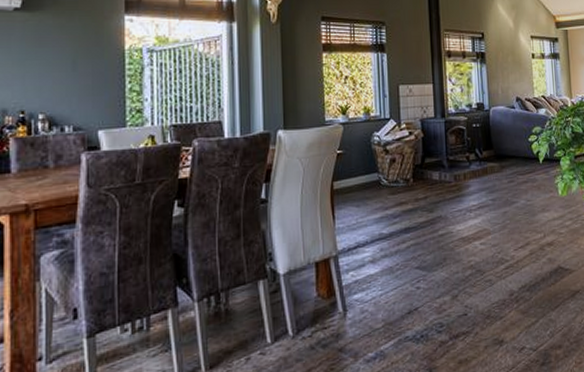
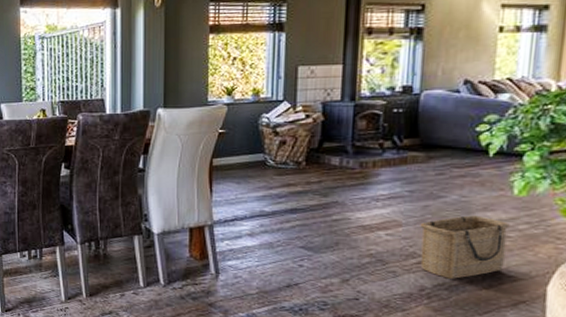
basket: none [503,217,562,280] -> present [420,215,510,279]

